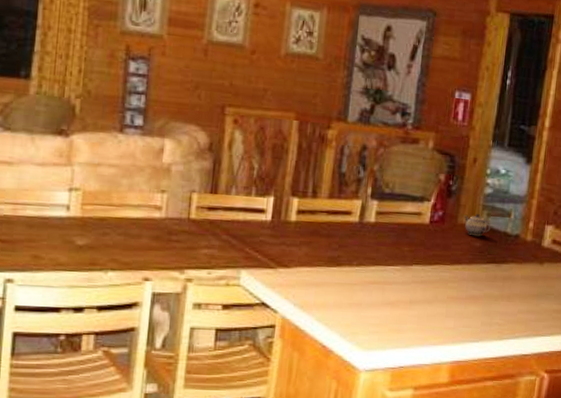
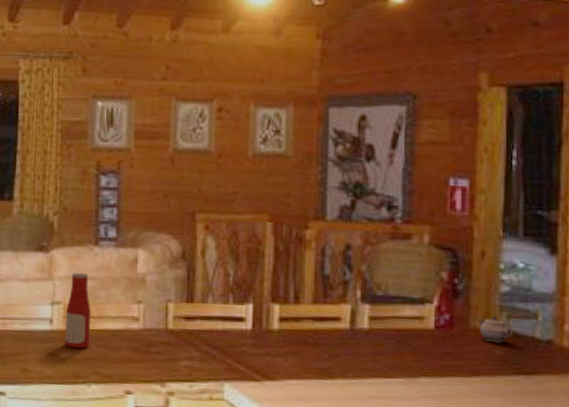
bottle: none [82,158,112,236] -> present [65,272,91,348]

